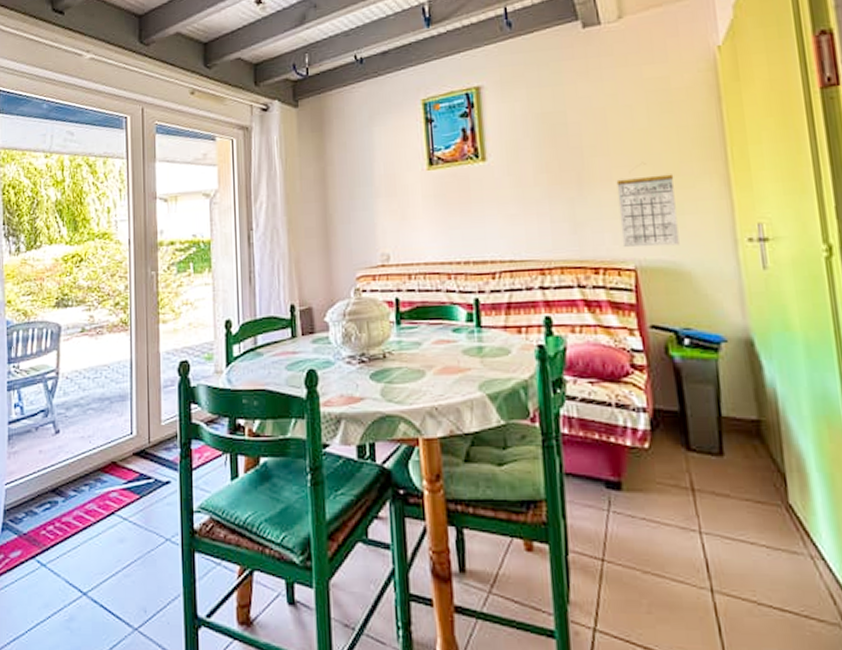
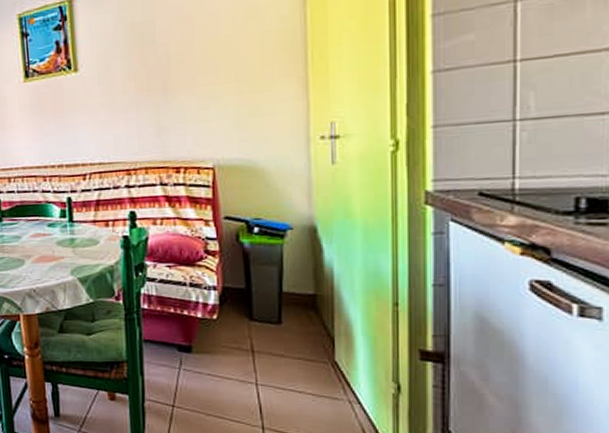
calendar: present [616,163,680,248] -> none [200,68,256,148]

